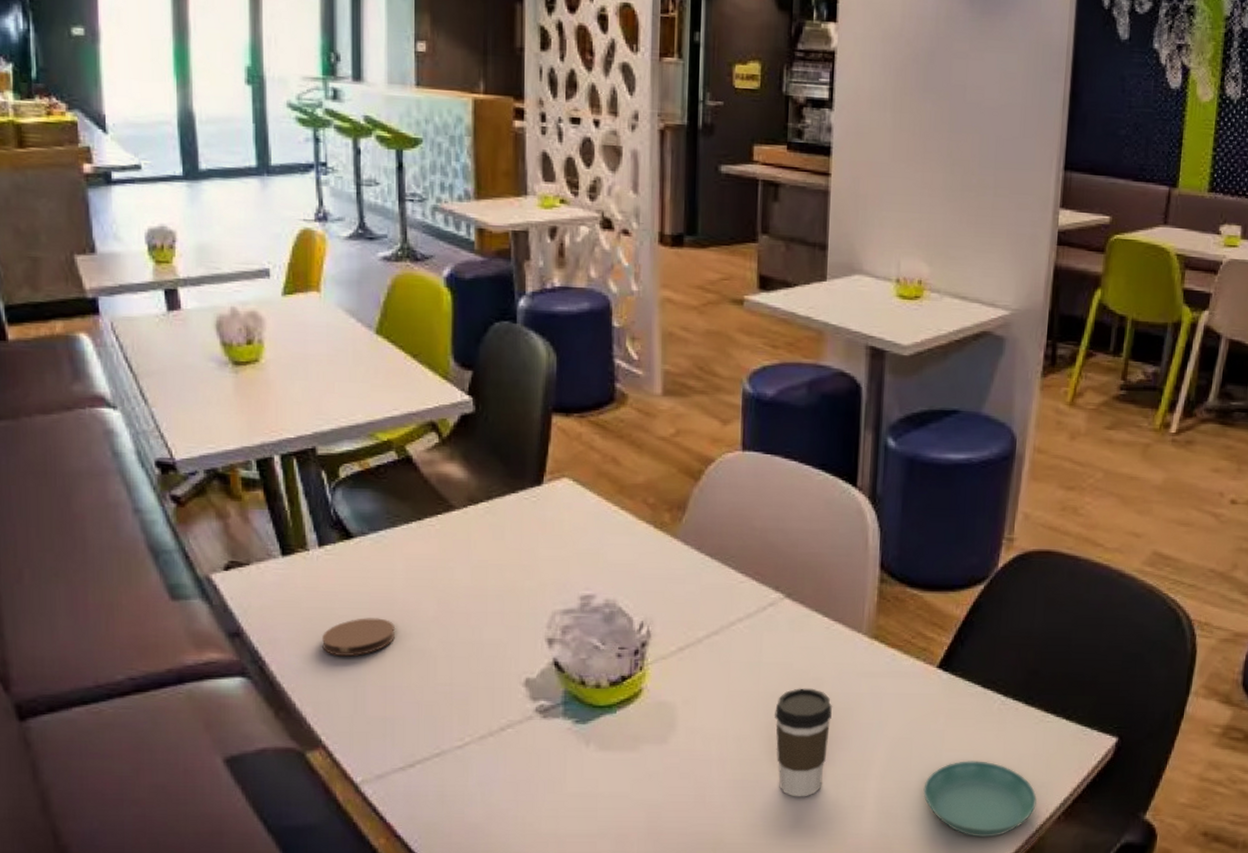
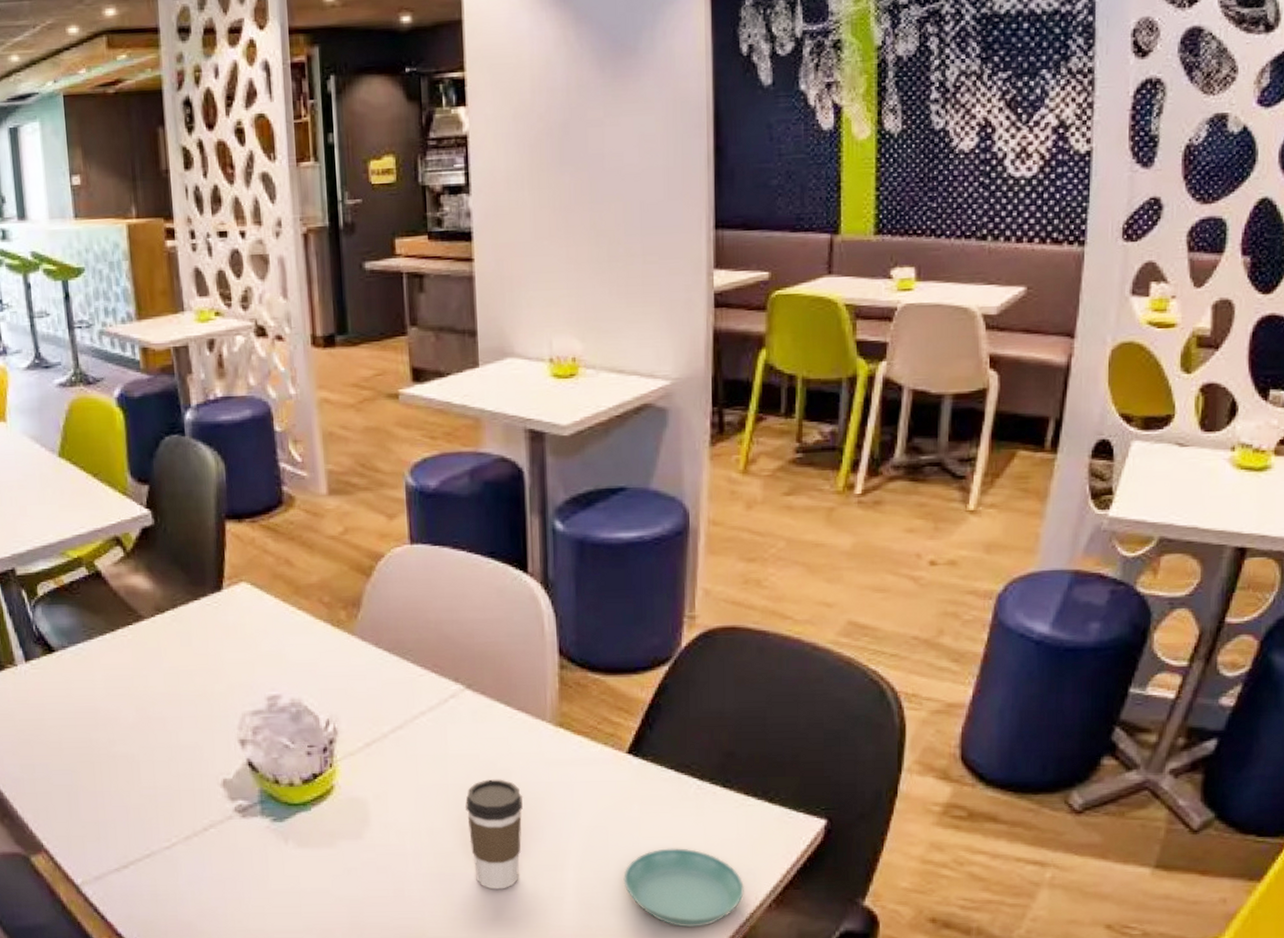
coaster: present [322,618,395,657] -> none [35,727,100,765]

